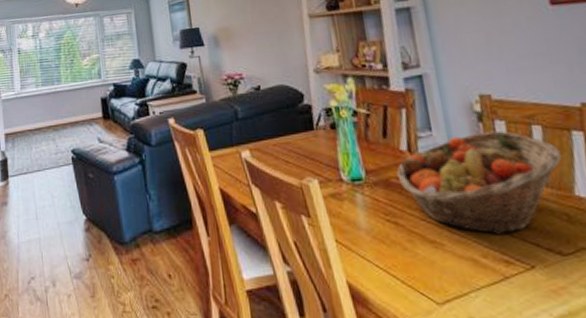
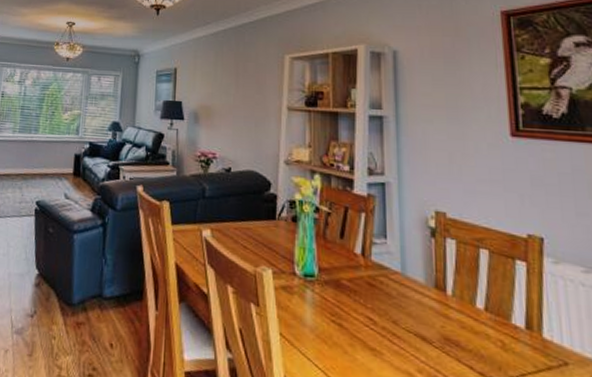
fruit basket: present [396,130,563,235] -> none [348,247,505,352]

